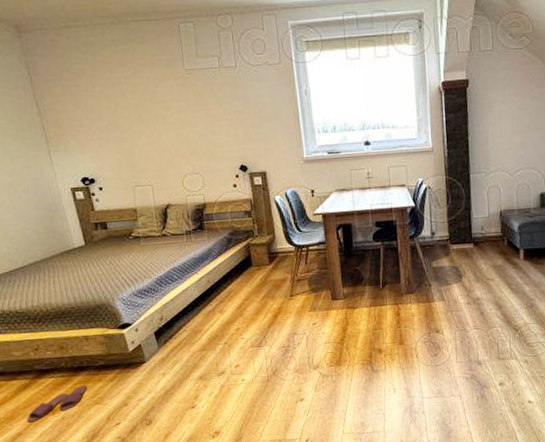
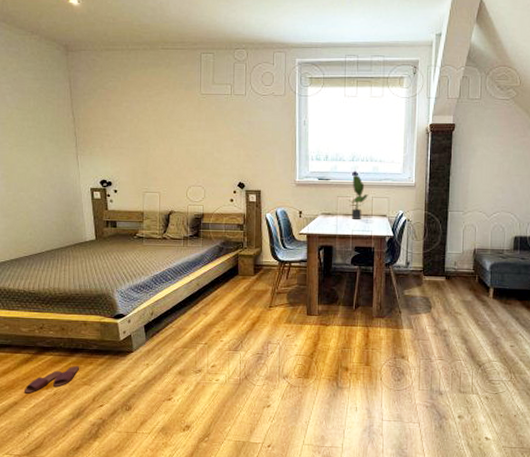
potted plant: none [361,144,384,193] -> present [347,175,368,219]

